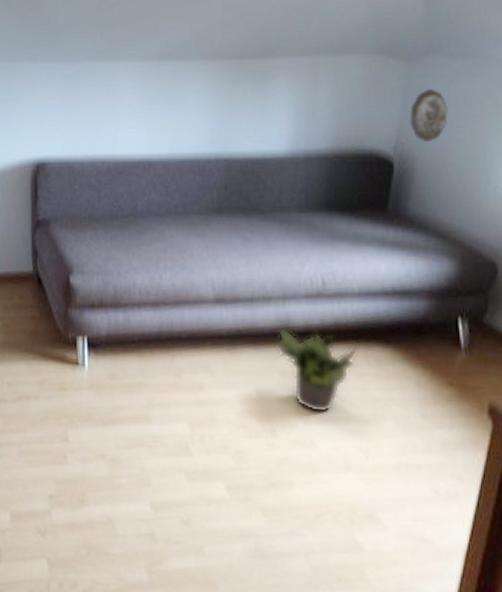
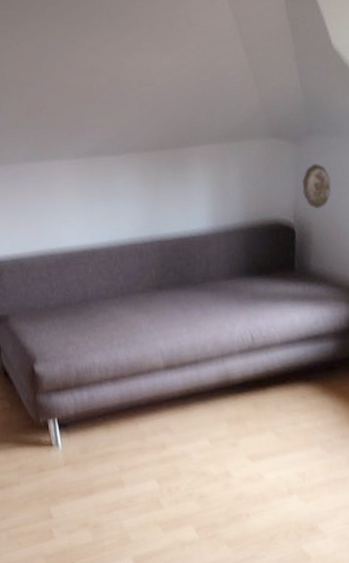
potted plant: present [277,329,357,414] -> none [221,380,286,451]

